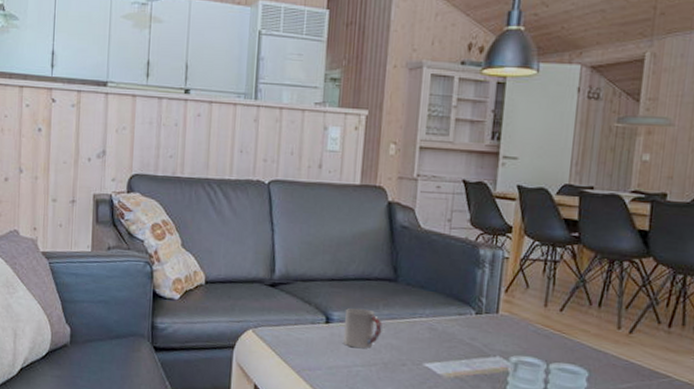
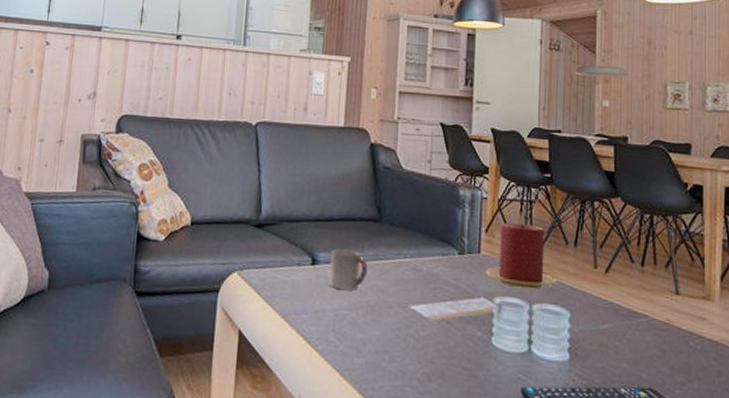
candle: none [502,282,579,349] -> present [485,222,558,289]

